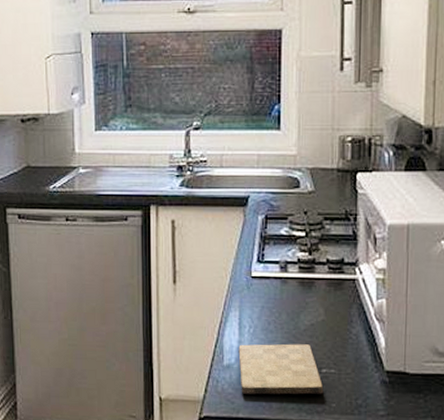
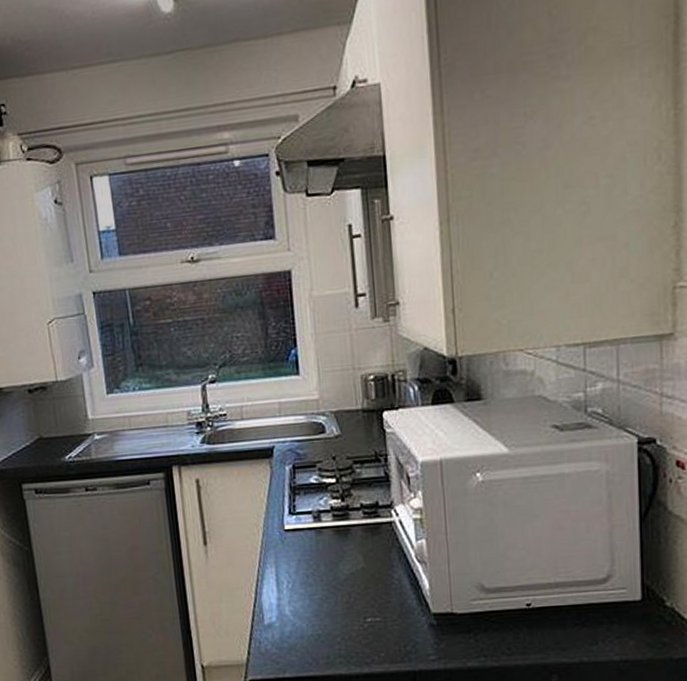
cutting board: present [238,344,324,395] -> none [278,594,371,653]

